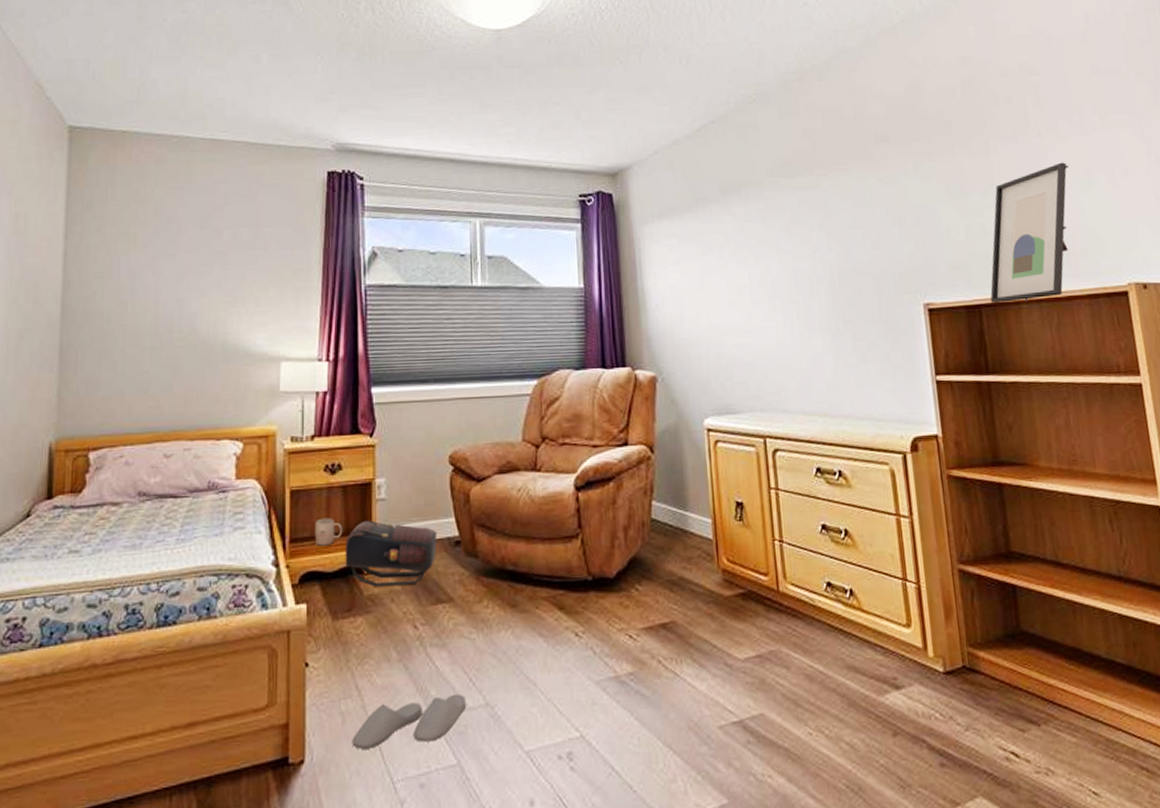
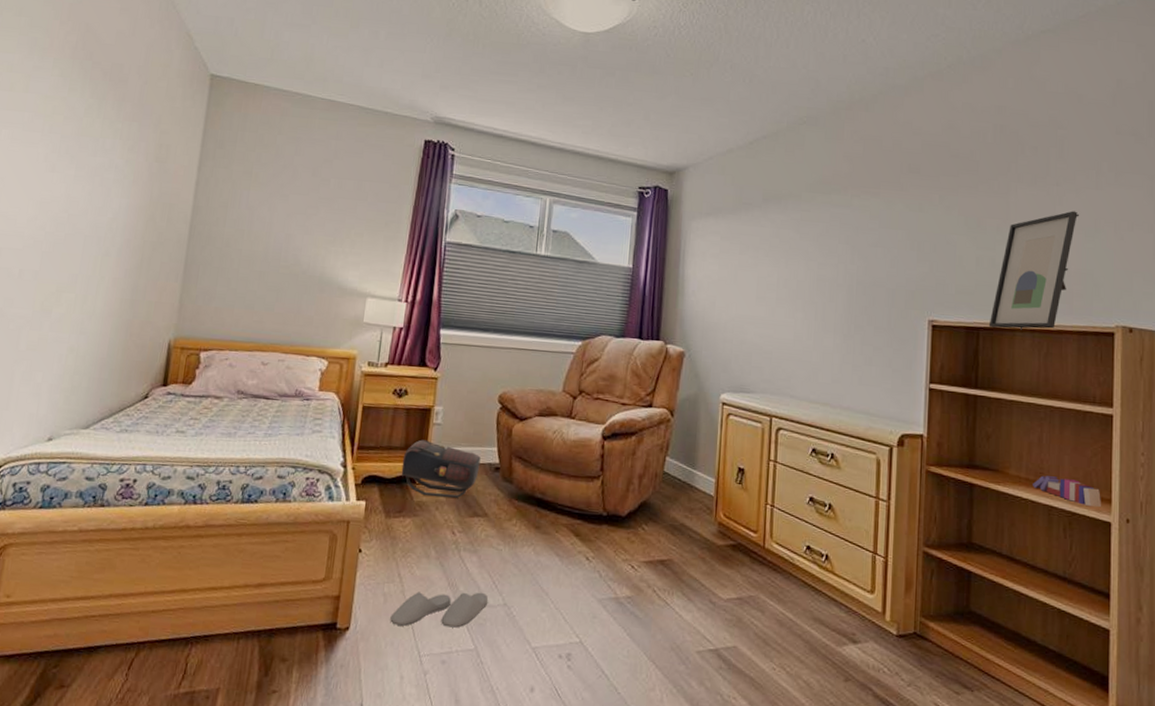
mug: present [314,517,343,546] -> none [378,432,403,456]
books: none [1067,462,1147,491] -> present [1033,475,1102,508]

